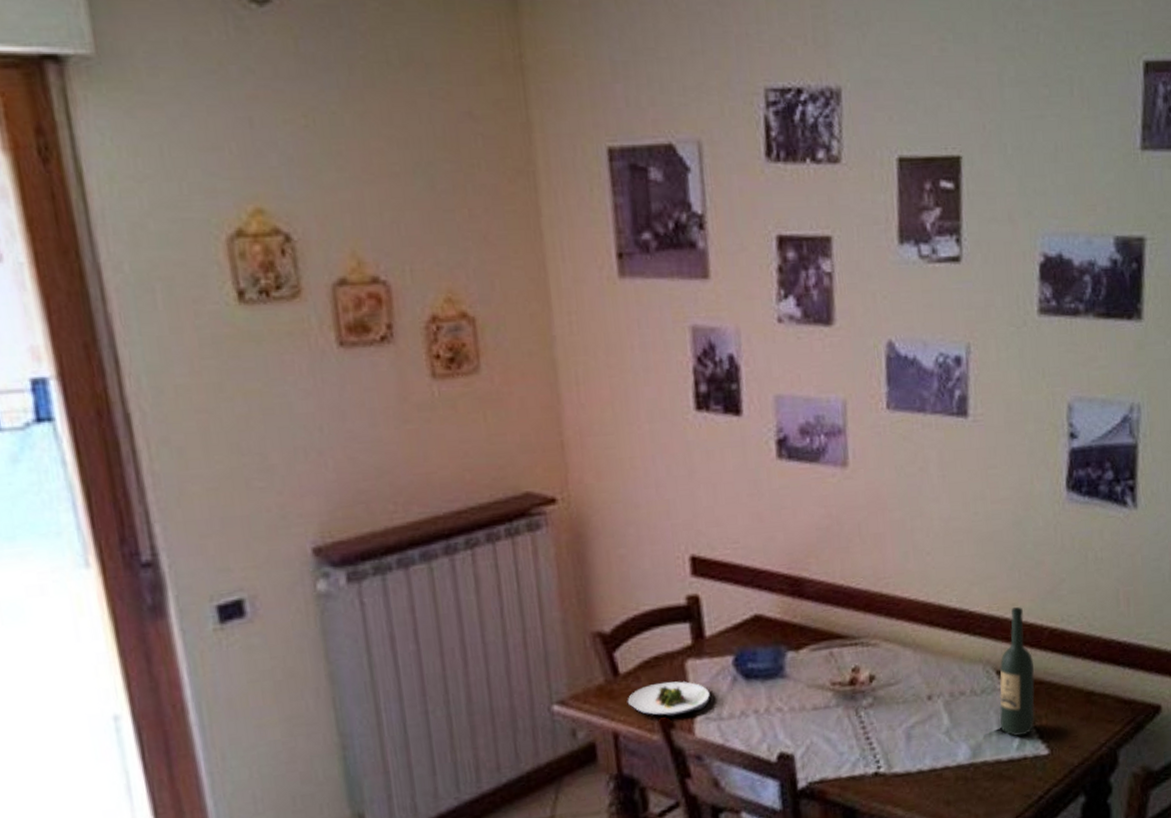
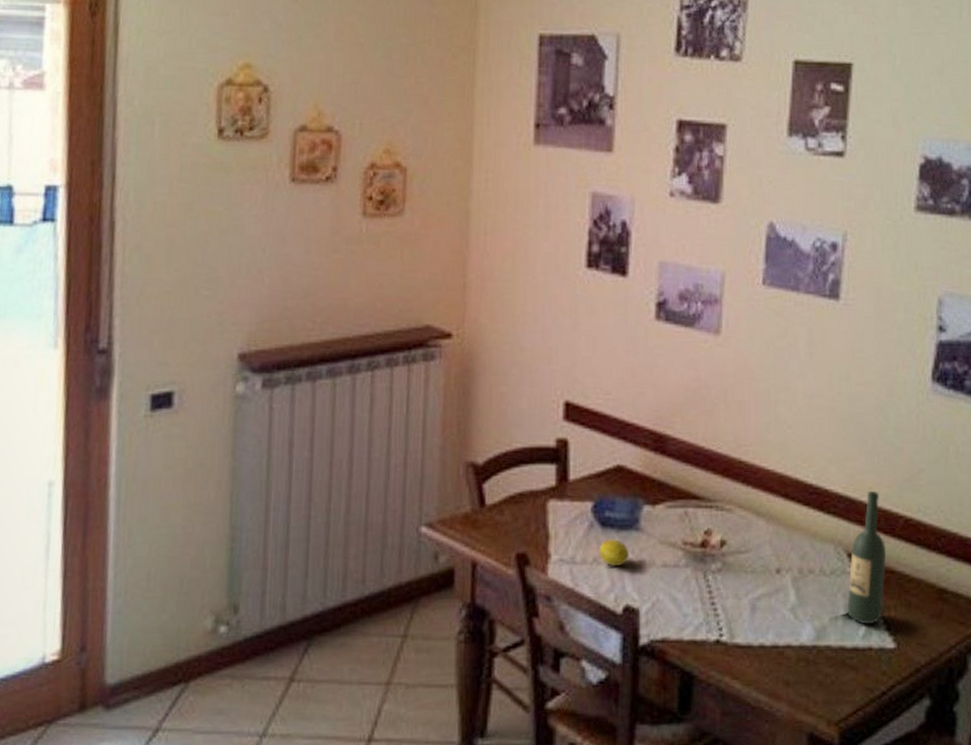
salad plate: present [627,681,710,717] -> none [489,520,566,553]
fruit: none [745,688,777,717] -> present [599,538,629,566]

